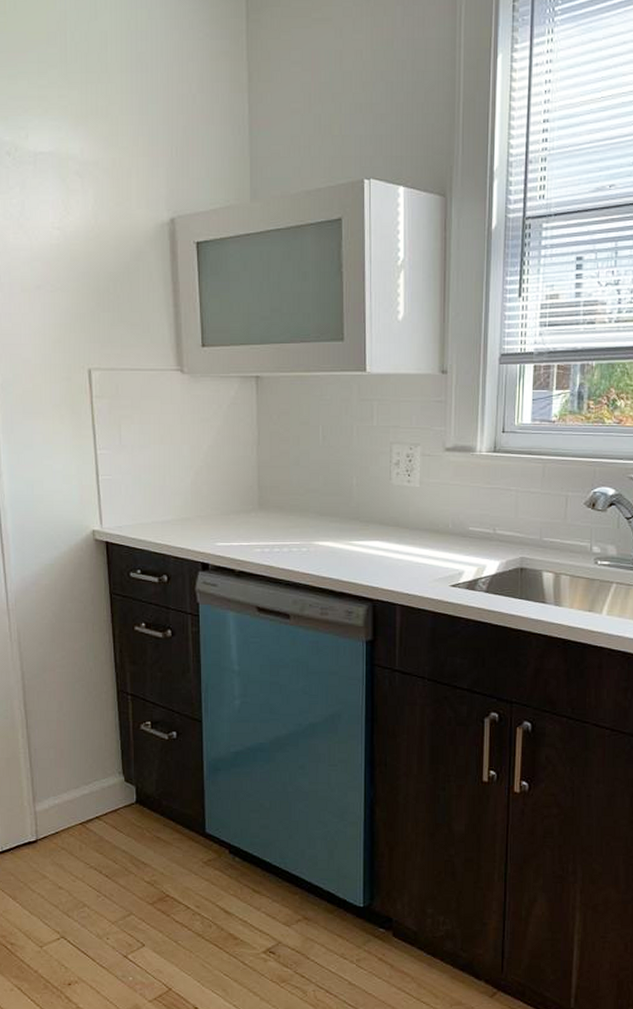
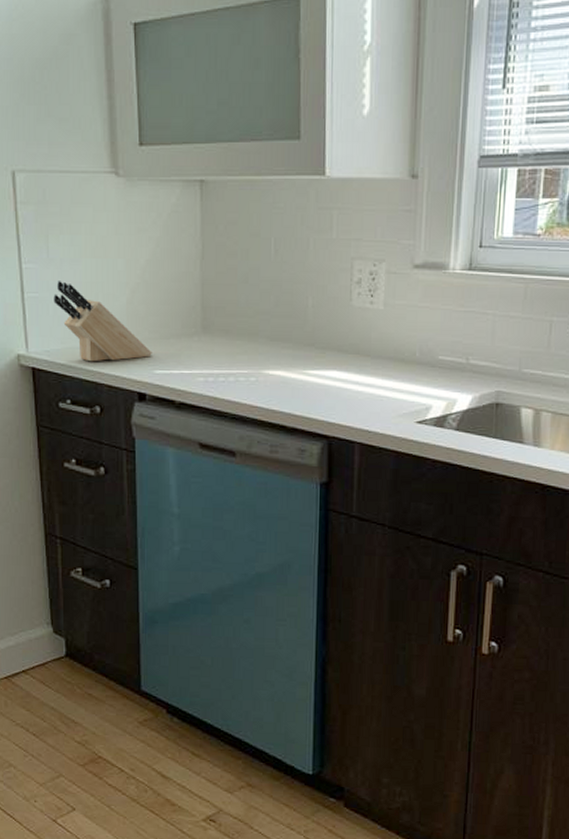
knife block: none [125,465,214,536] -> present [53,281,152,362]

